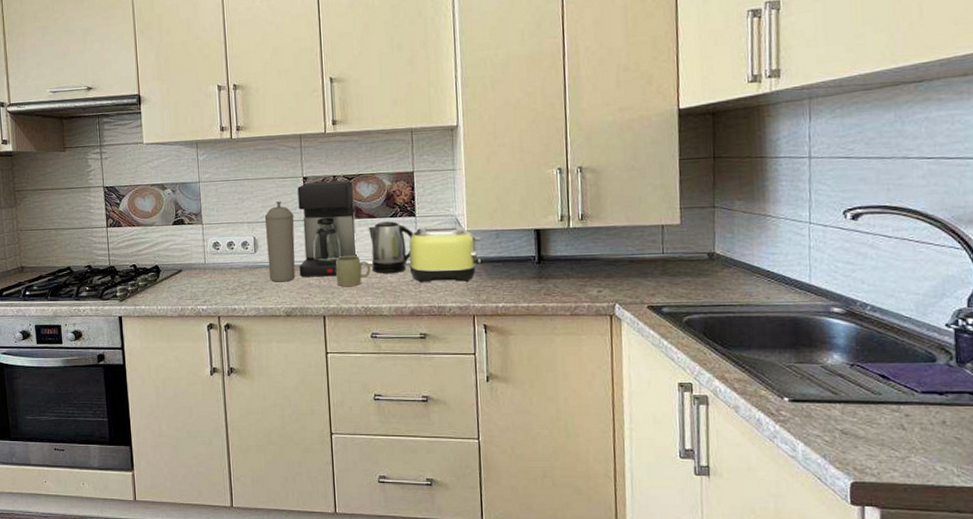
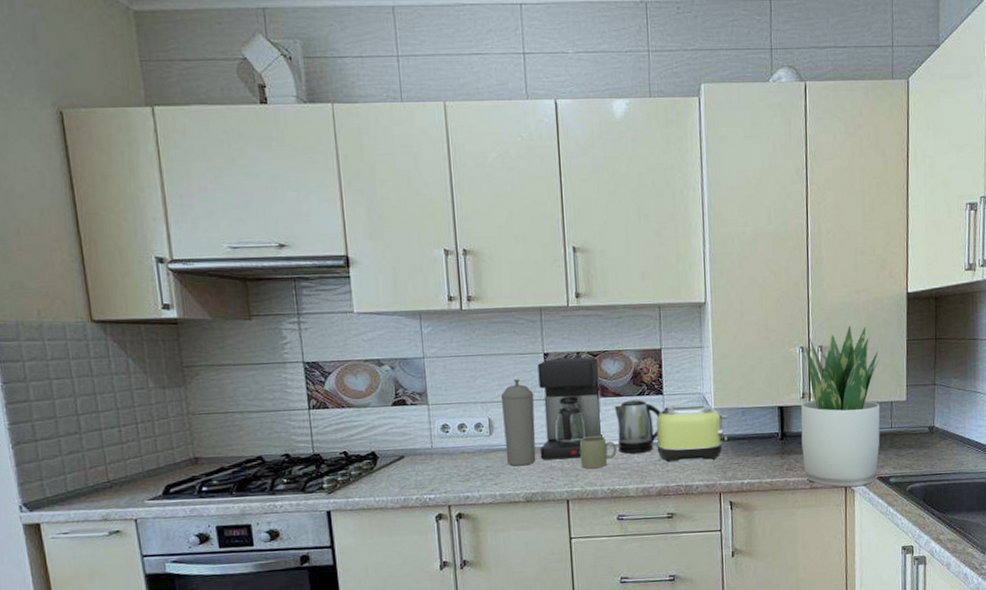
planter: none [559,144,650,316] -> present [800,325,881,488]

